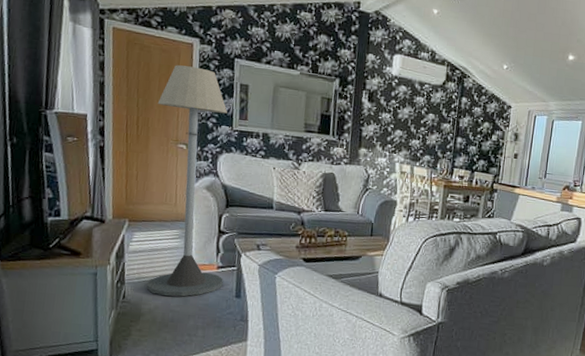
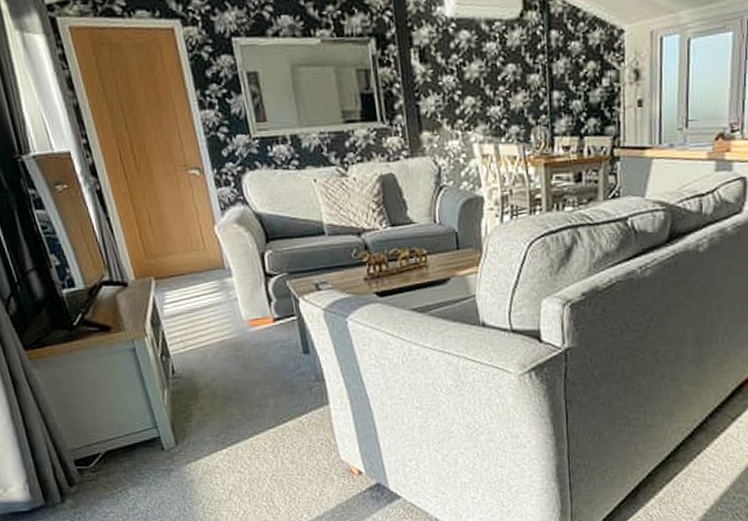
floor lamp: present [146,65,227,297] -> none [149,60,285,365]

